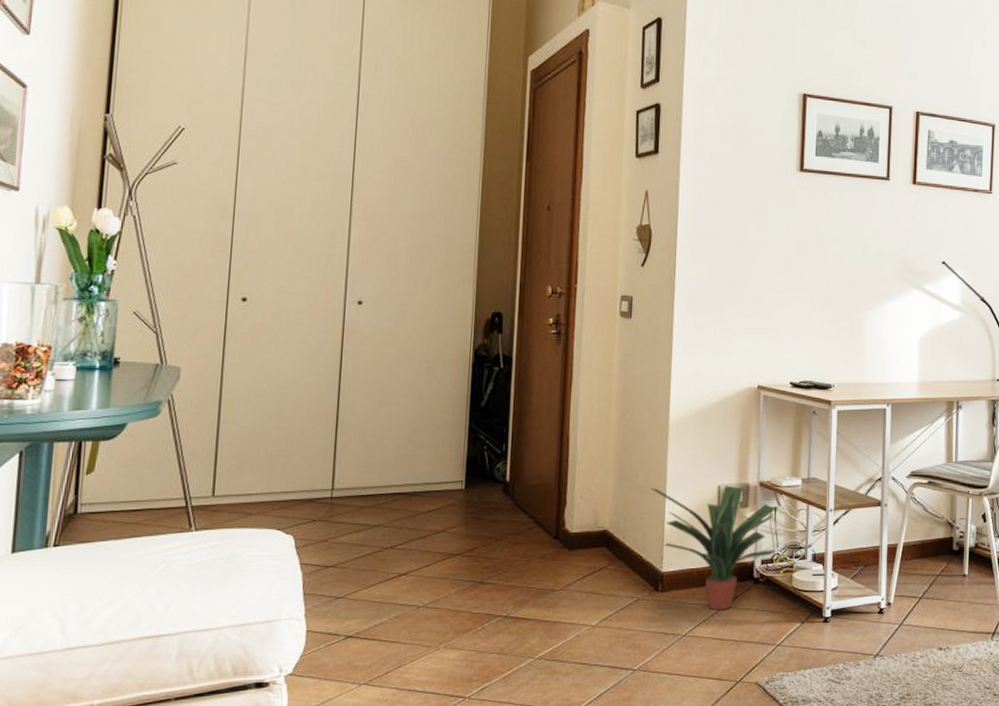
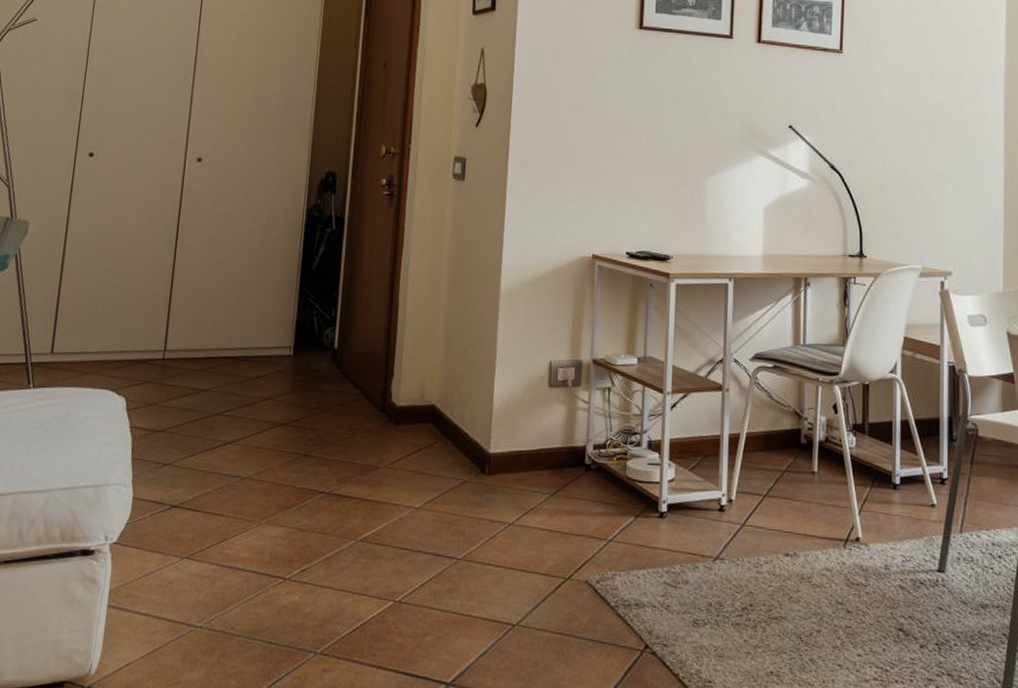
potted plant: present [651,485,776,611] -> none [480,361,609,499]

